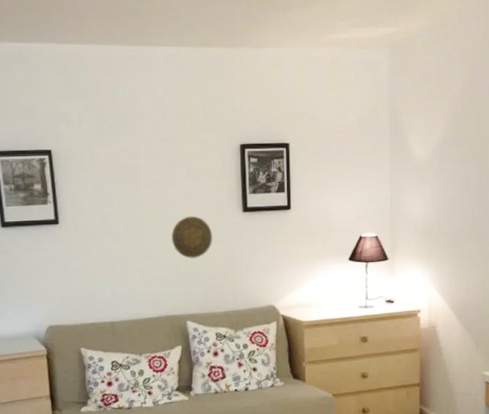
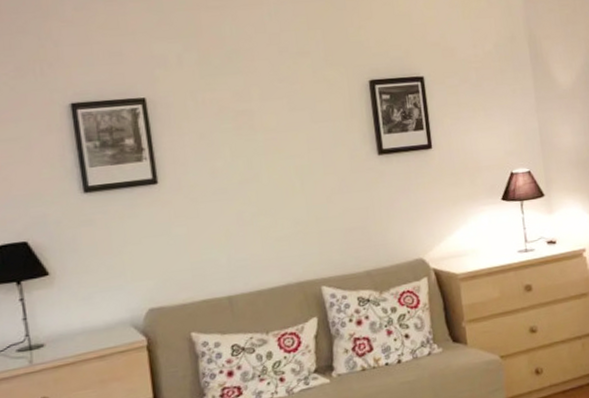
decorative plate: present [172,216,213,259] -> none [297,163,346,213]

